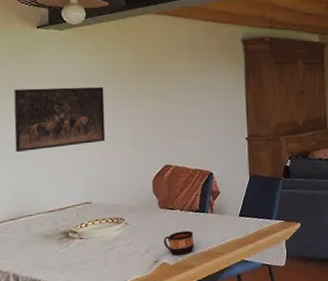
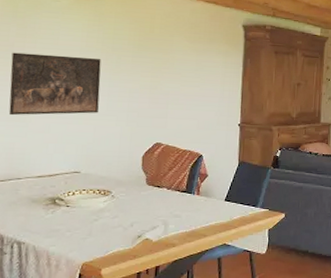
cup: present [163,230,194,256] -> none [148,209,179,233]

